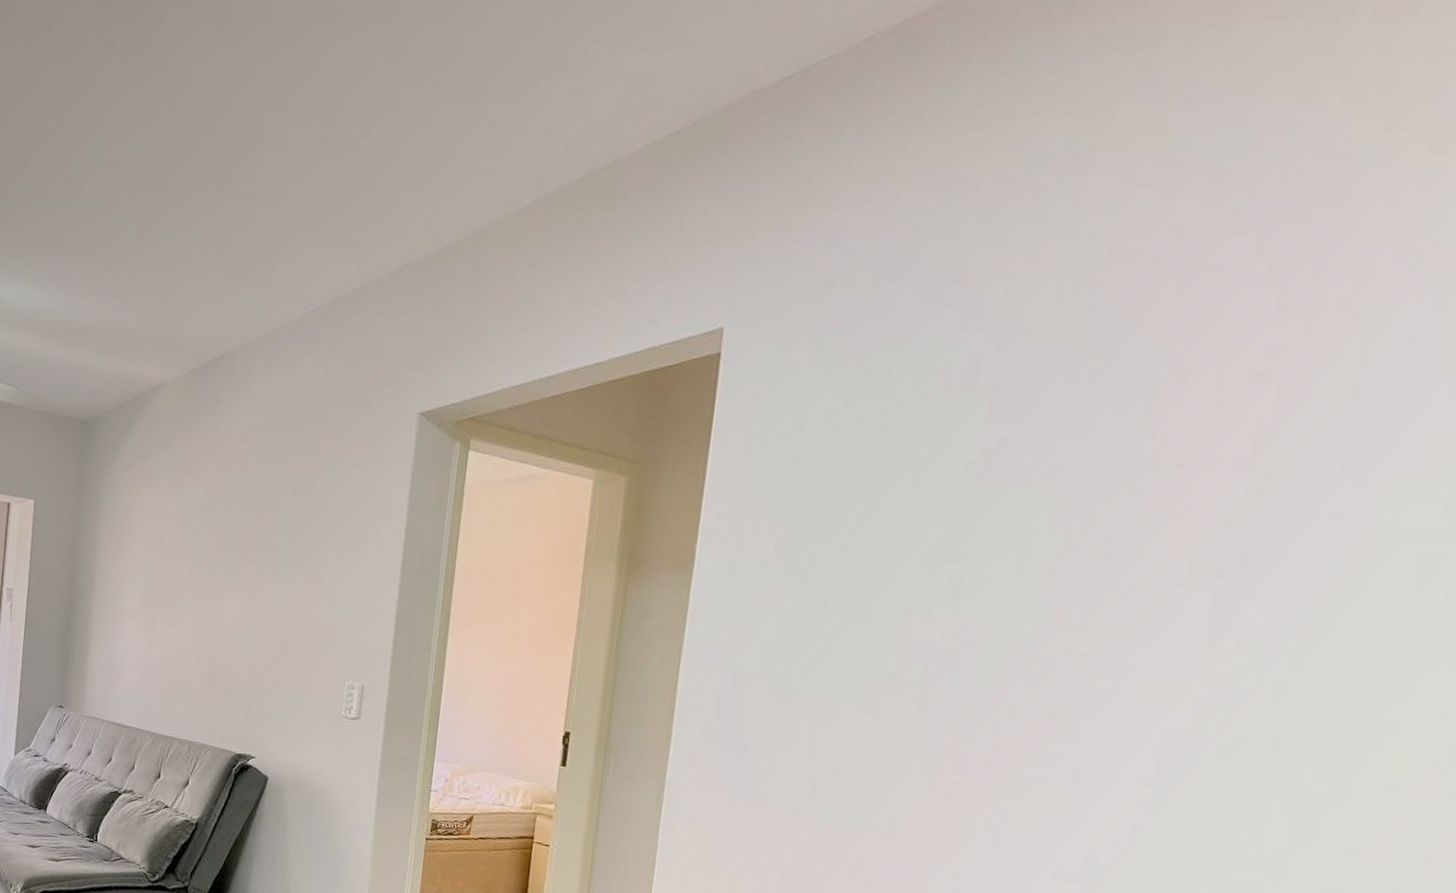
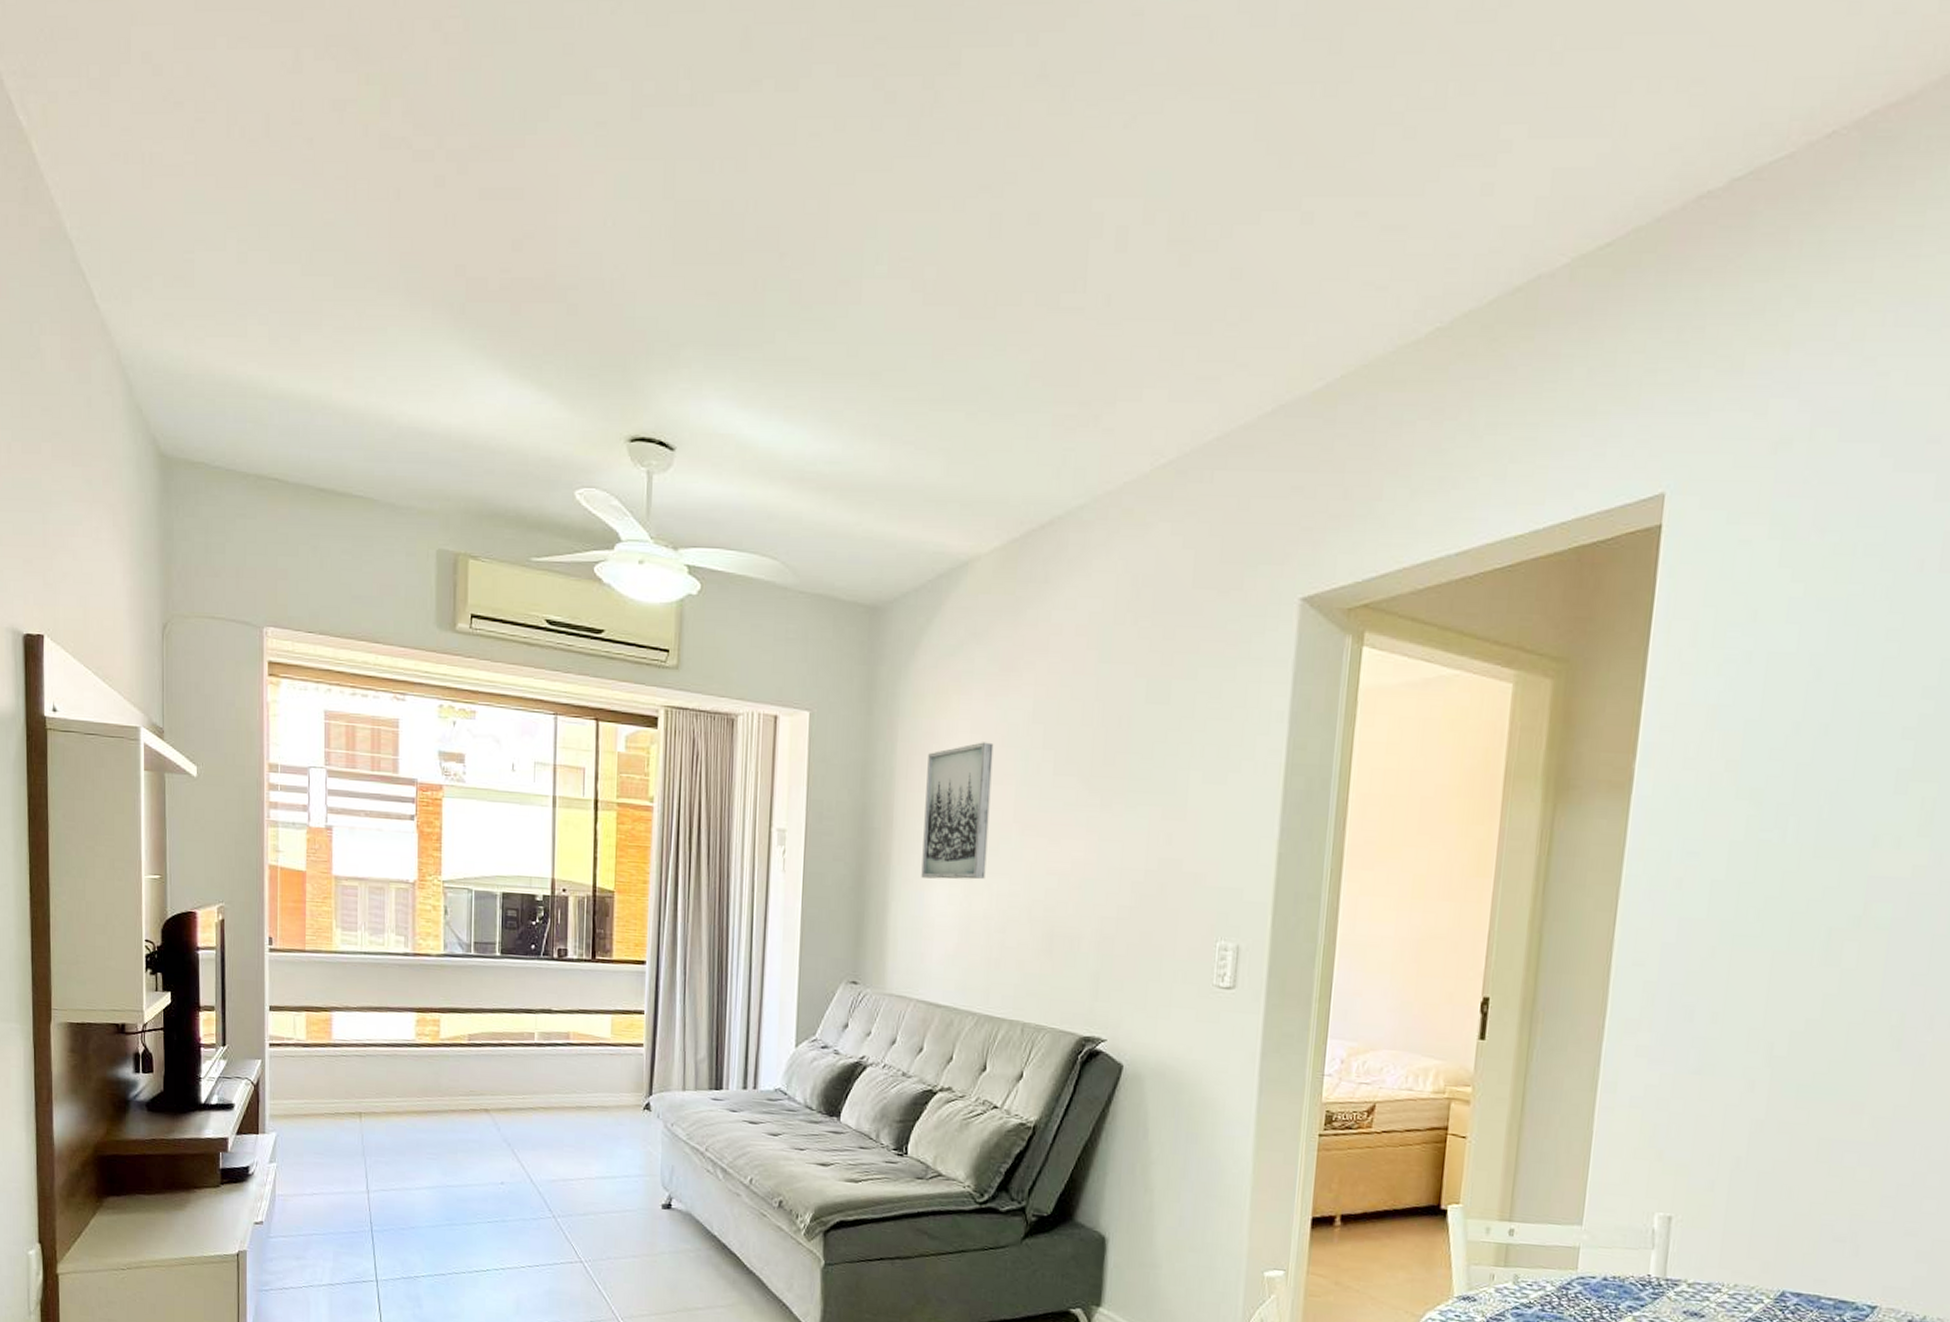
wall art: none [114,524,174,629] -> present [921,742,994,880]

